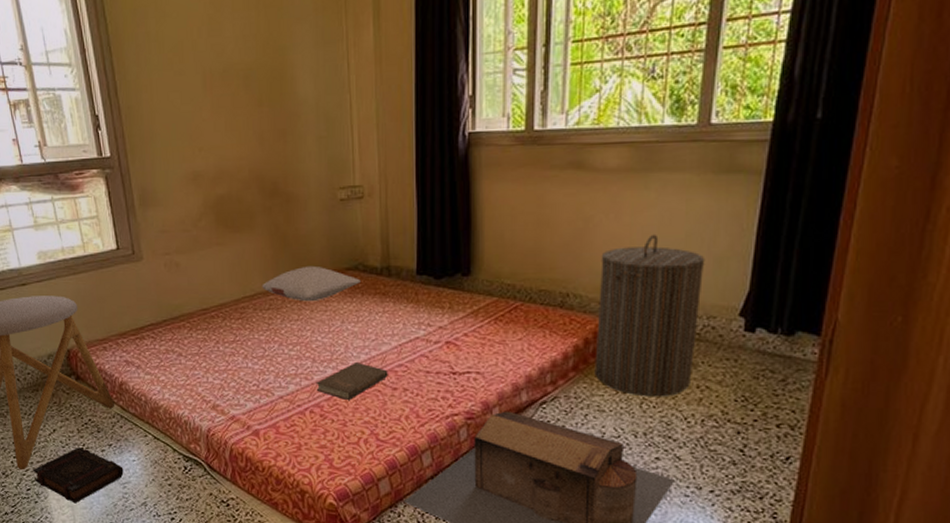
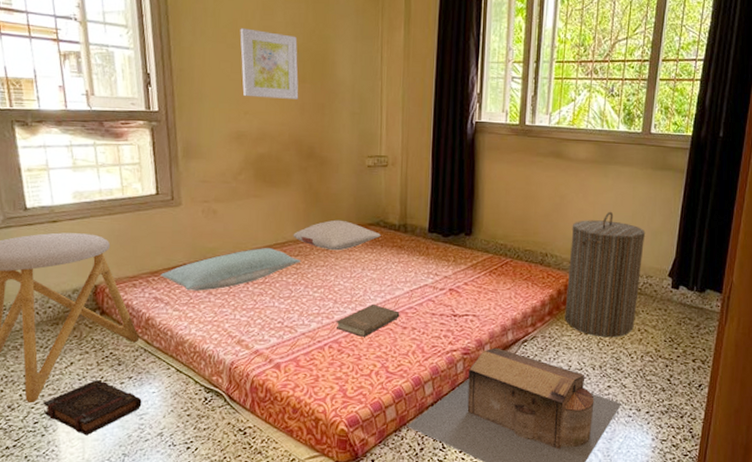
pillow: none [128,302,273,352] -> present [160,248,302,291]
wall art: none [186,49,257,131] -> present [240,28,299,99]

